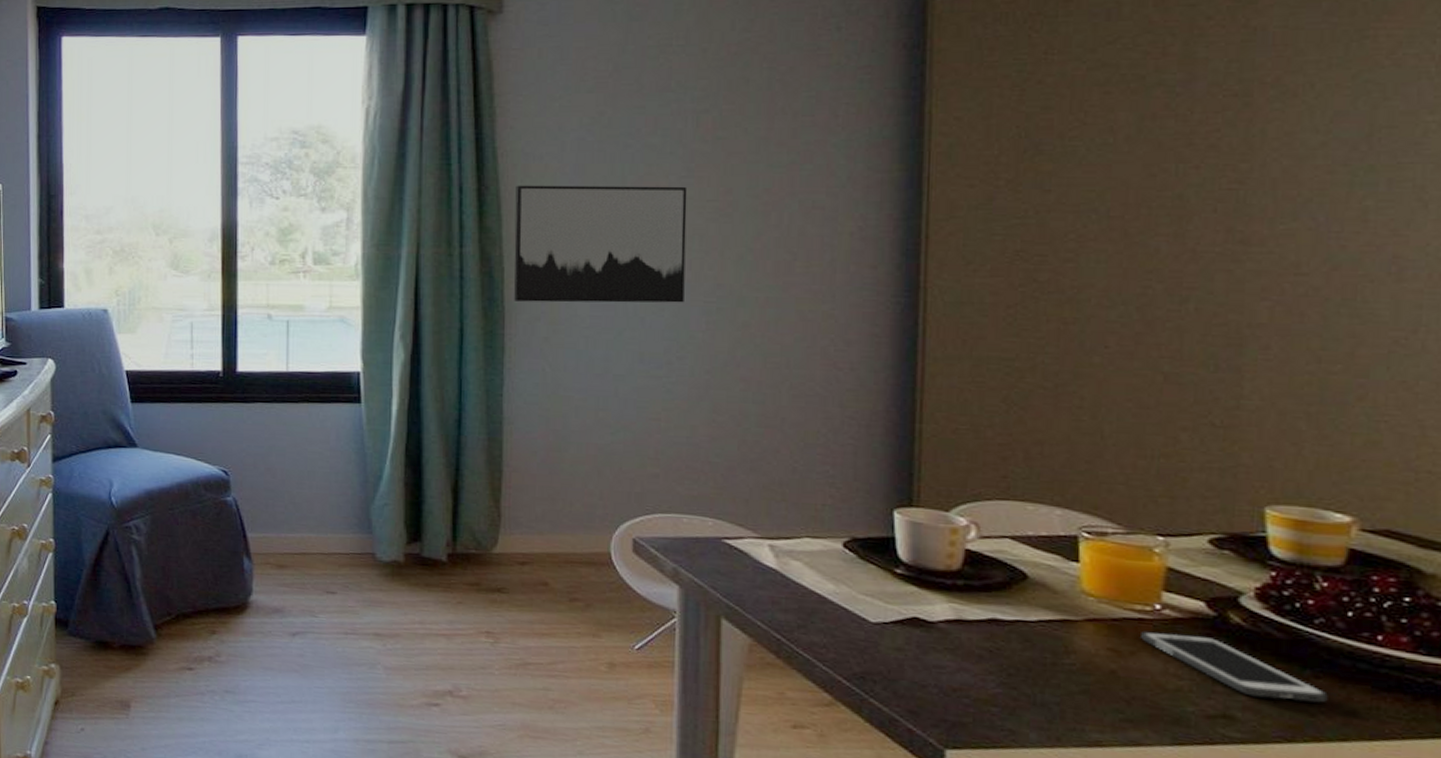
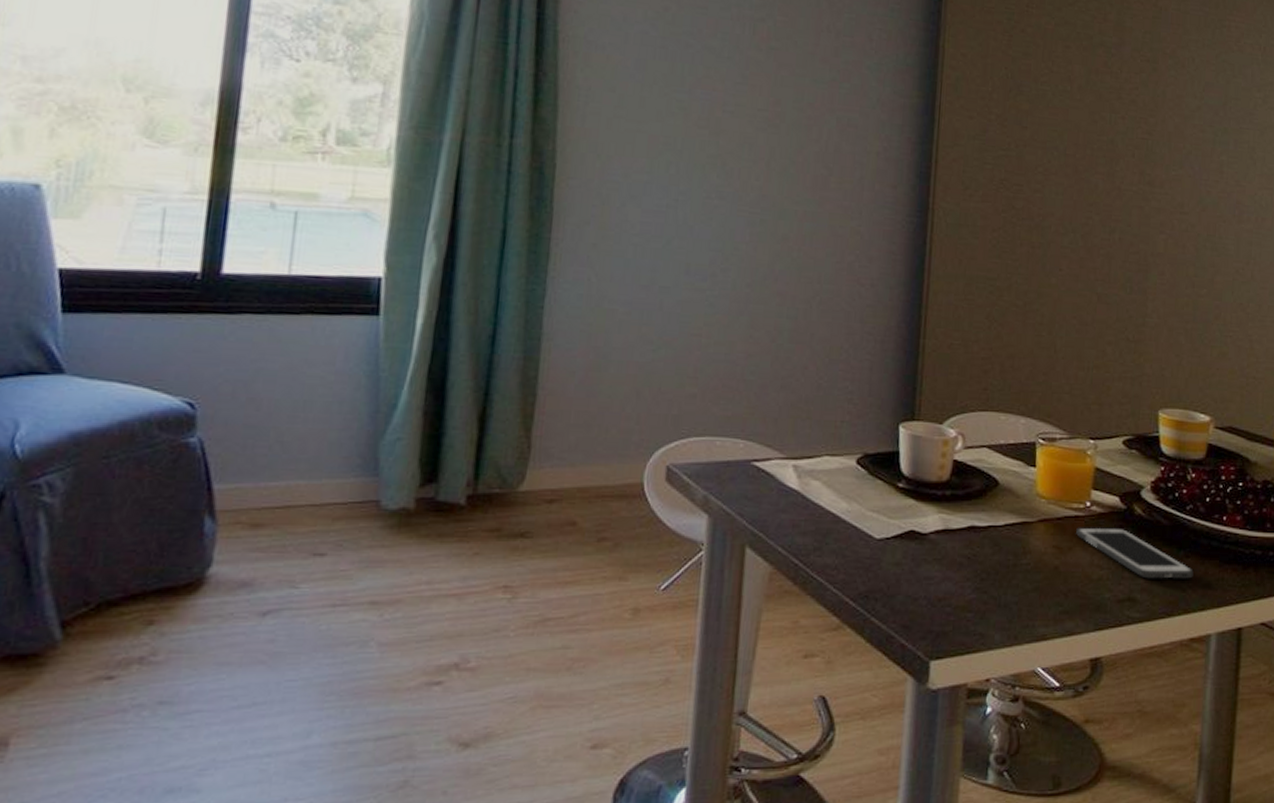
wall art: present [514,185,688,303] -> none [564,74,741,213]

